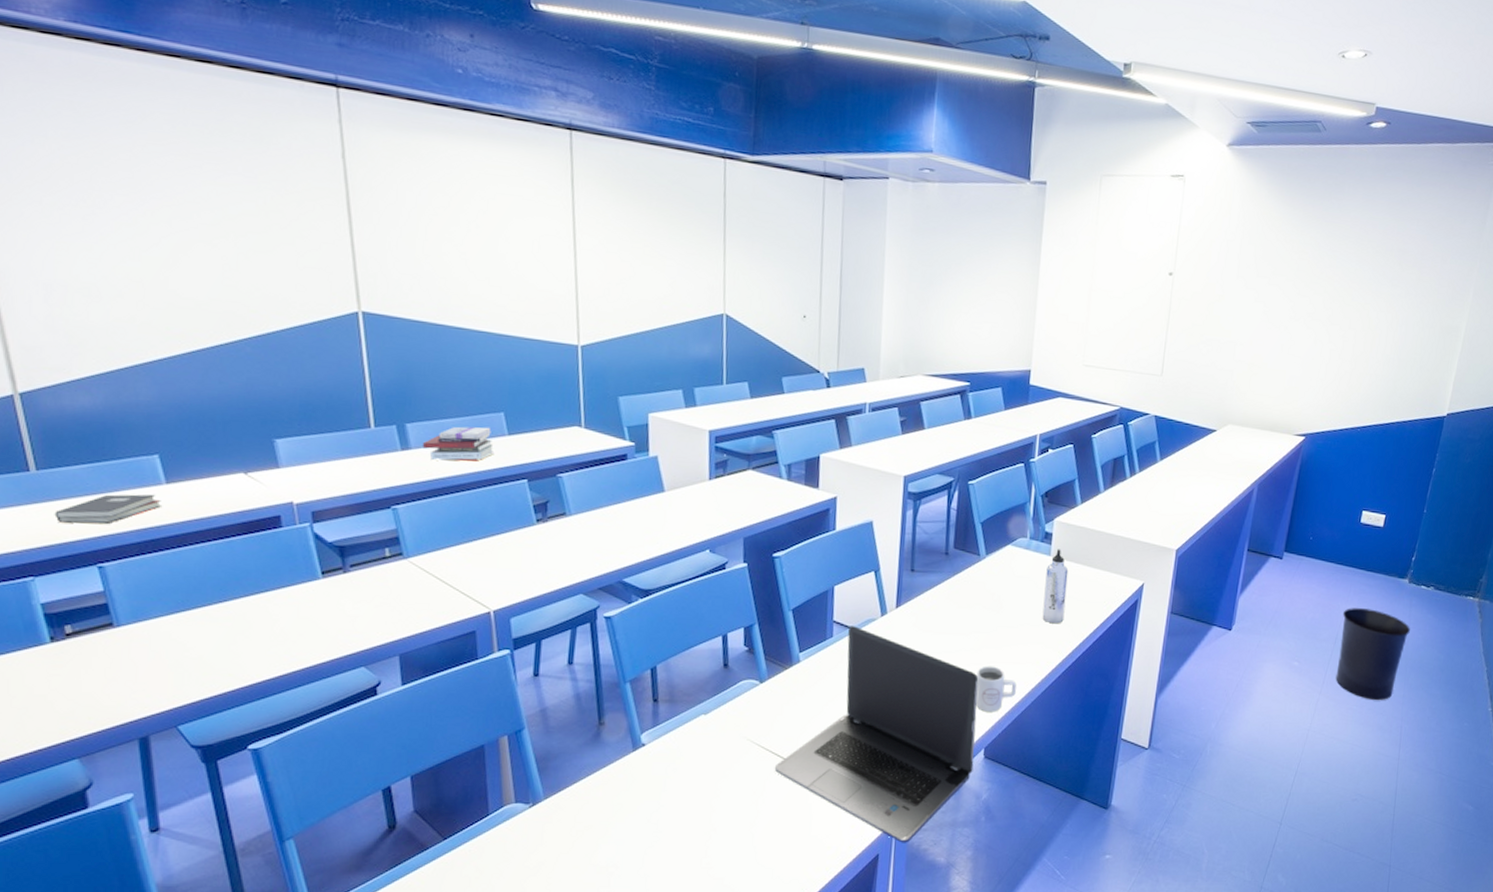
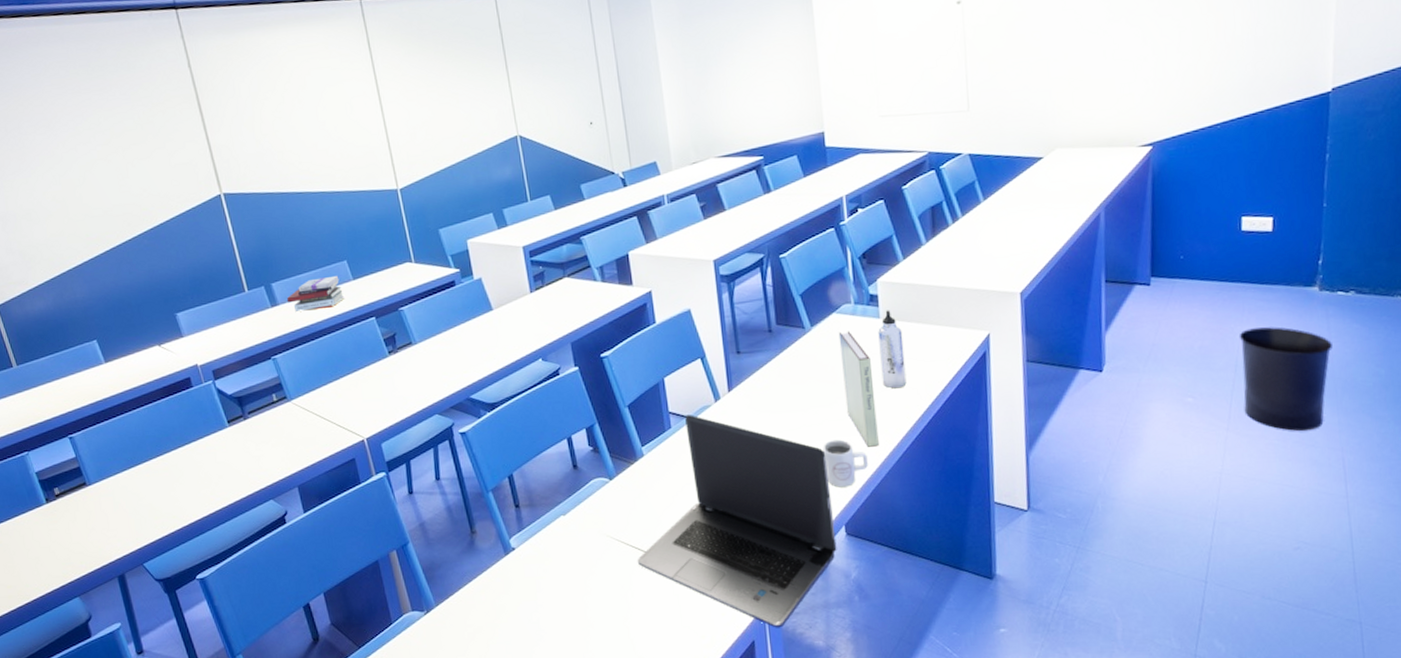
hardback book: present [54,494,161,524] -> none [34,372,105,405]
book: none [1005,563,1035,677] -> present [838,331,879,447]

